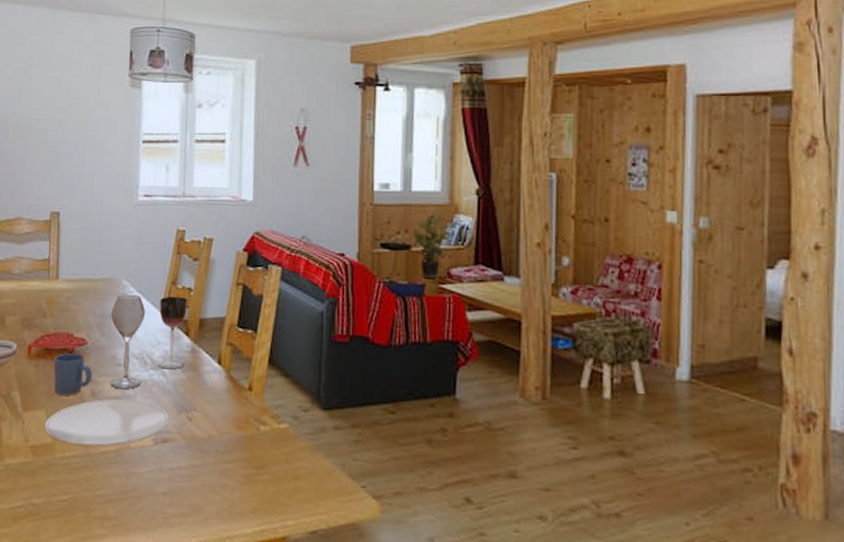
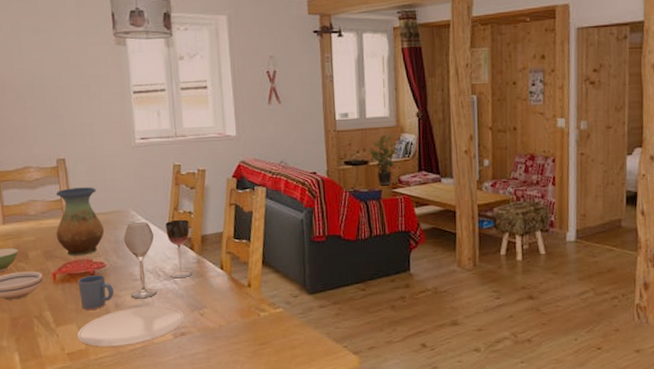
vase: none [38,246,92,328] -> present [55,187,105,256]

